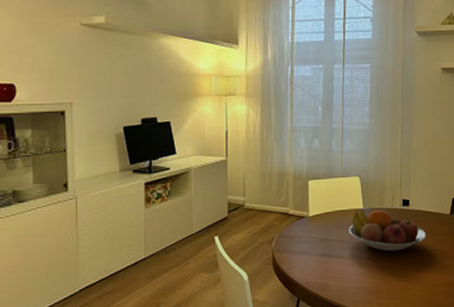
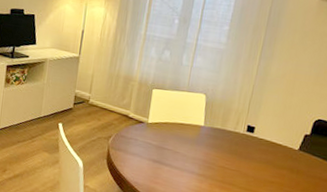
fruit bowl: present [348,209,427,252] -> none [184,126,268,175]

